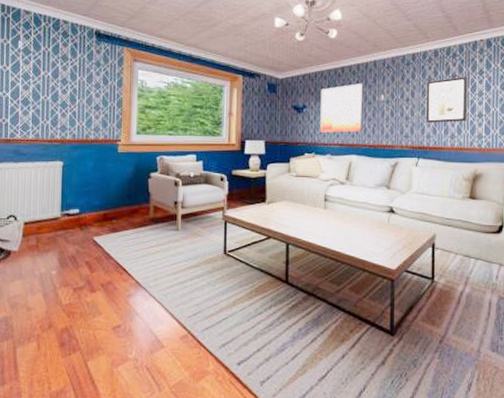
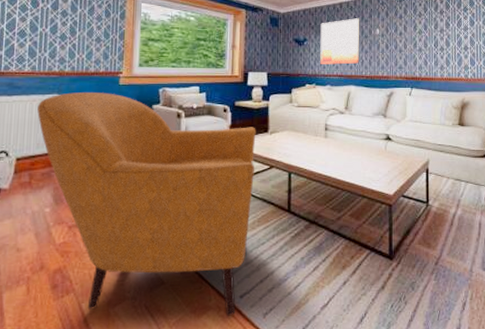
armchair: none [42,160,253,382] -> present [37,92,256,316]
wall art: present [426,77,467,123] -> none [417,13,454,55]

